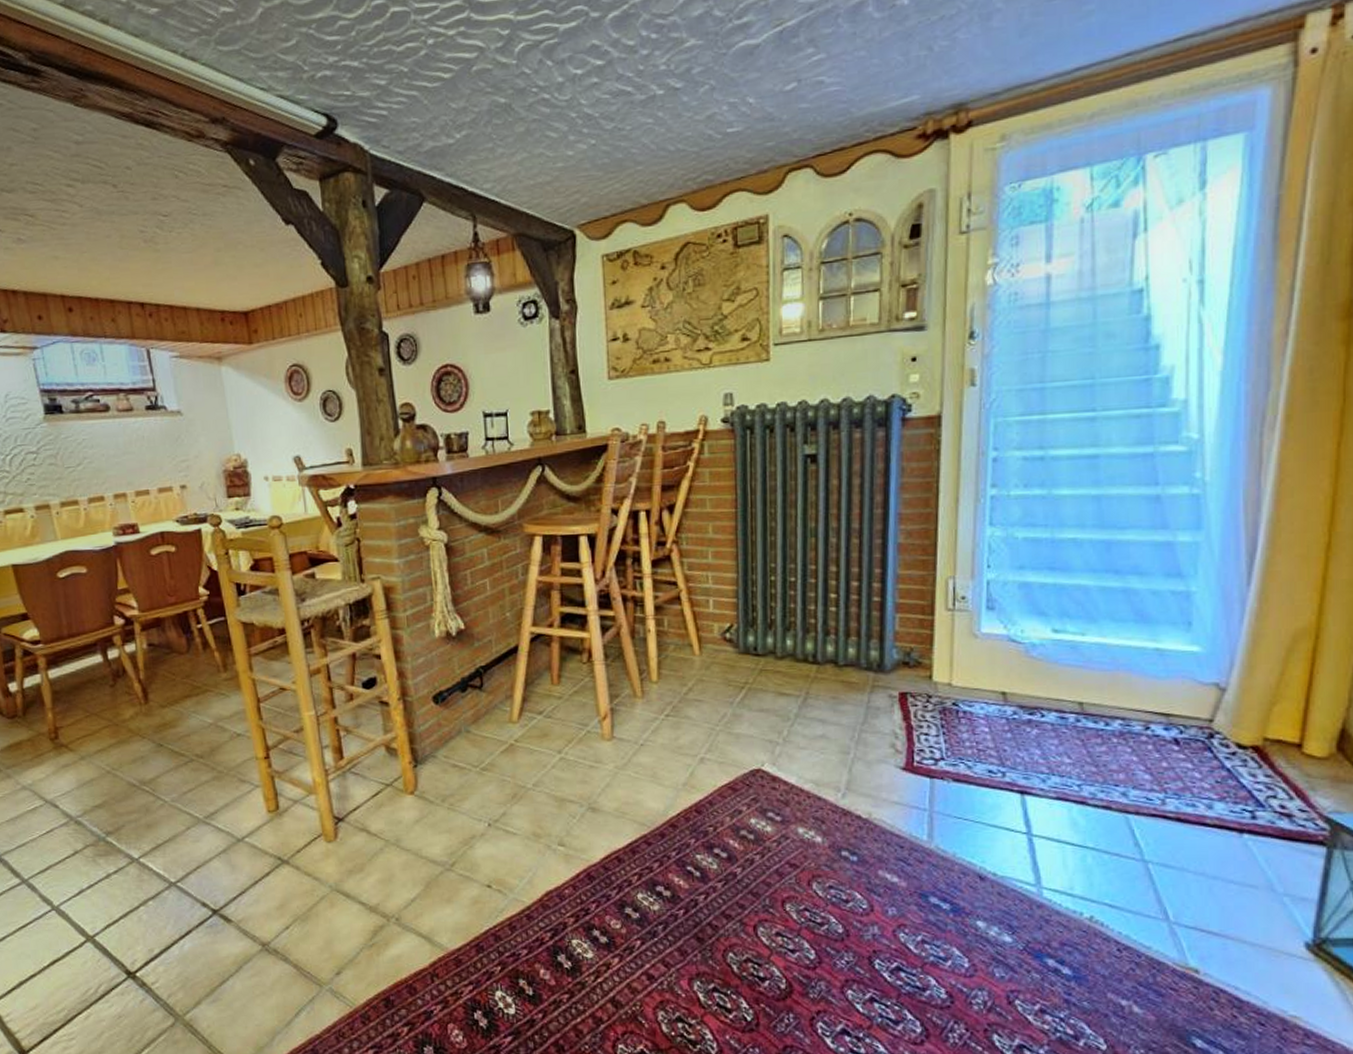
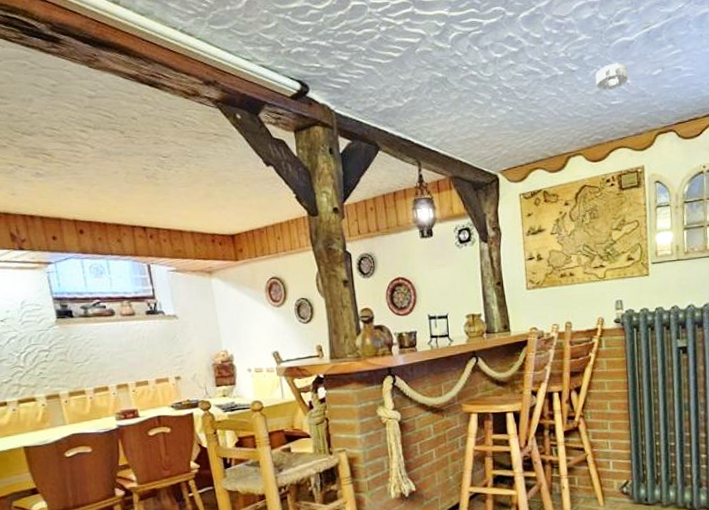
smoke detector: none [706,75,751,115] -> present [595,62,628,91]

